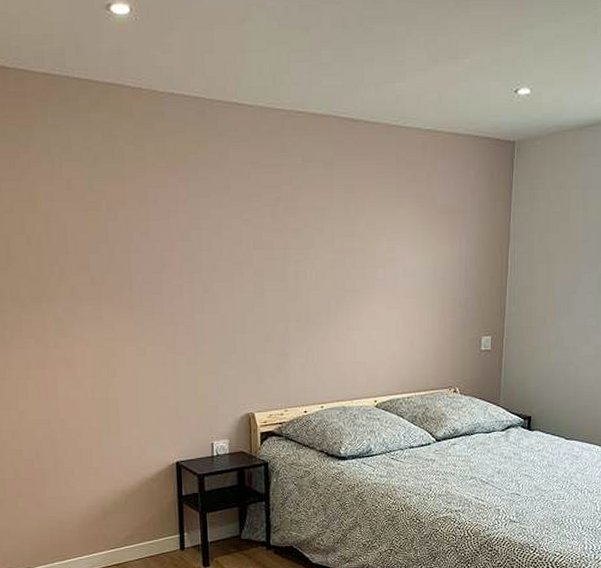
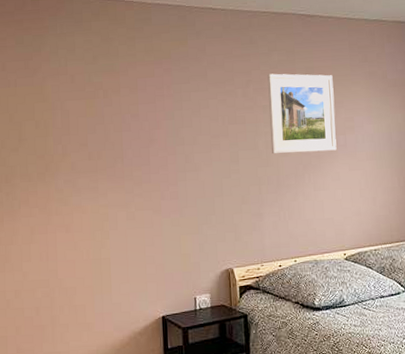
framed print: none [300,190,375,287] -> present [267,73,337,154]

